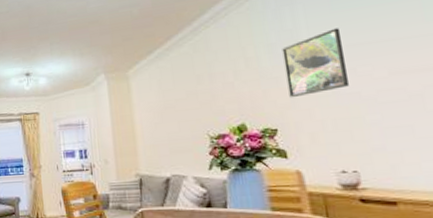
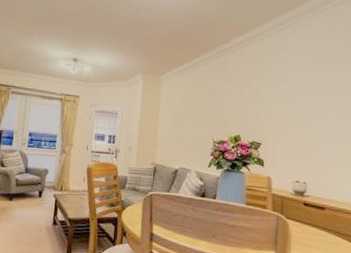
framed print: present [282,28,350,98] -> none [273,75,314,122]

